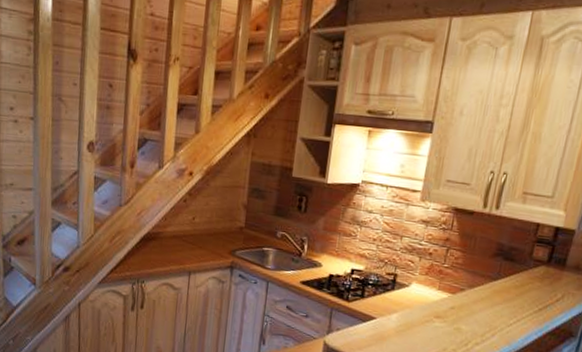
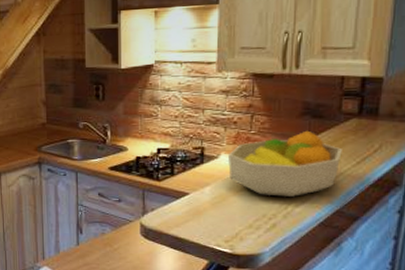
fruit bowl: none [417,271,527,335] -> present [228,130,342,197]

